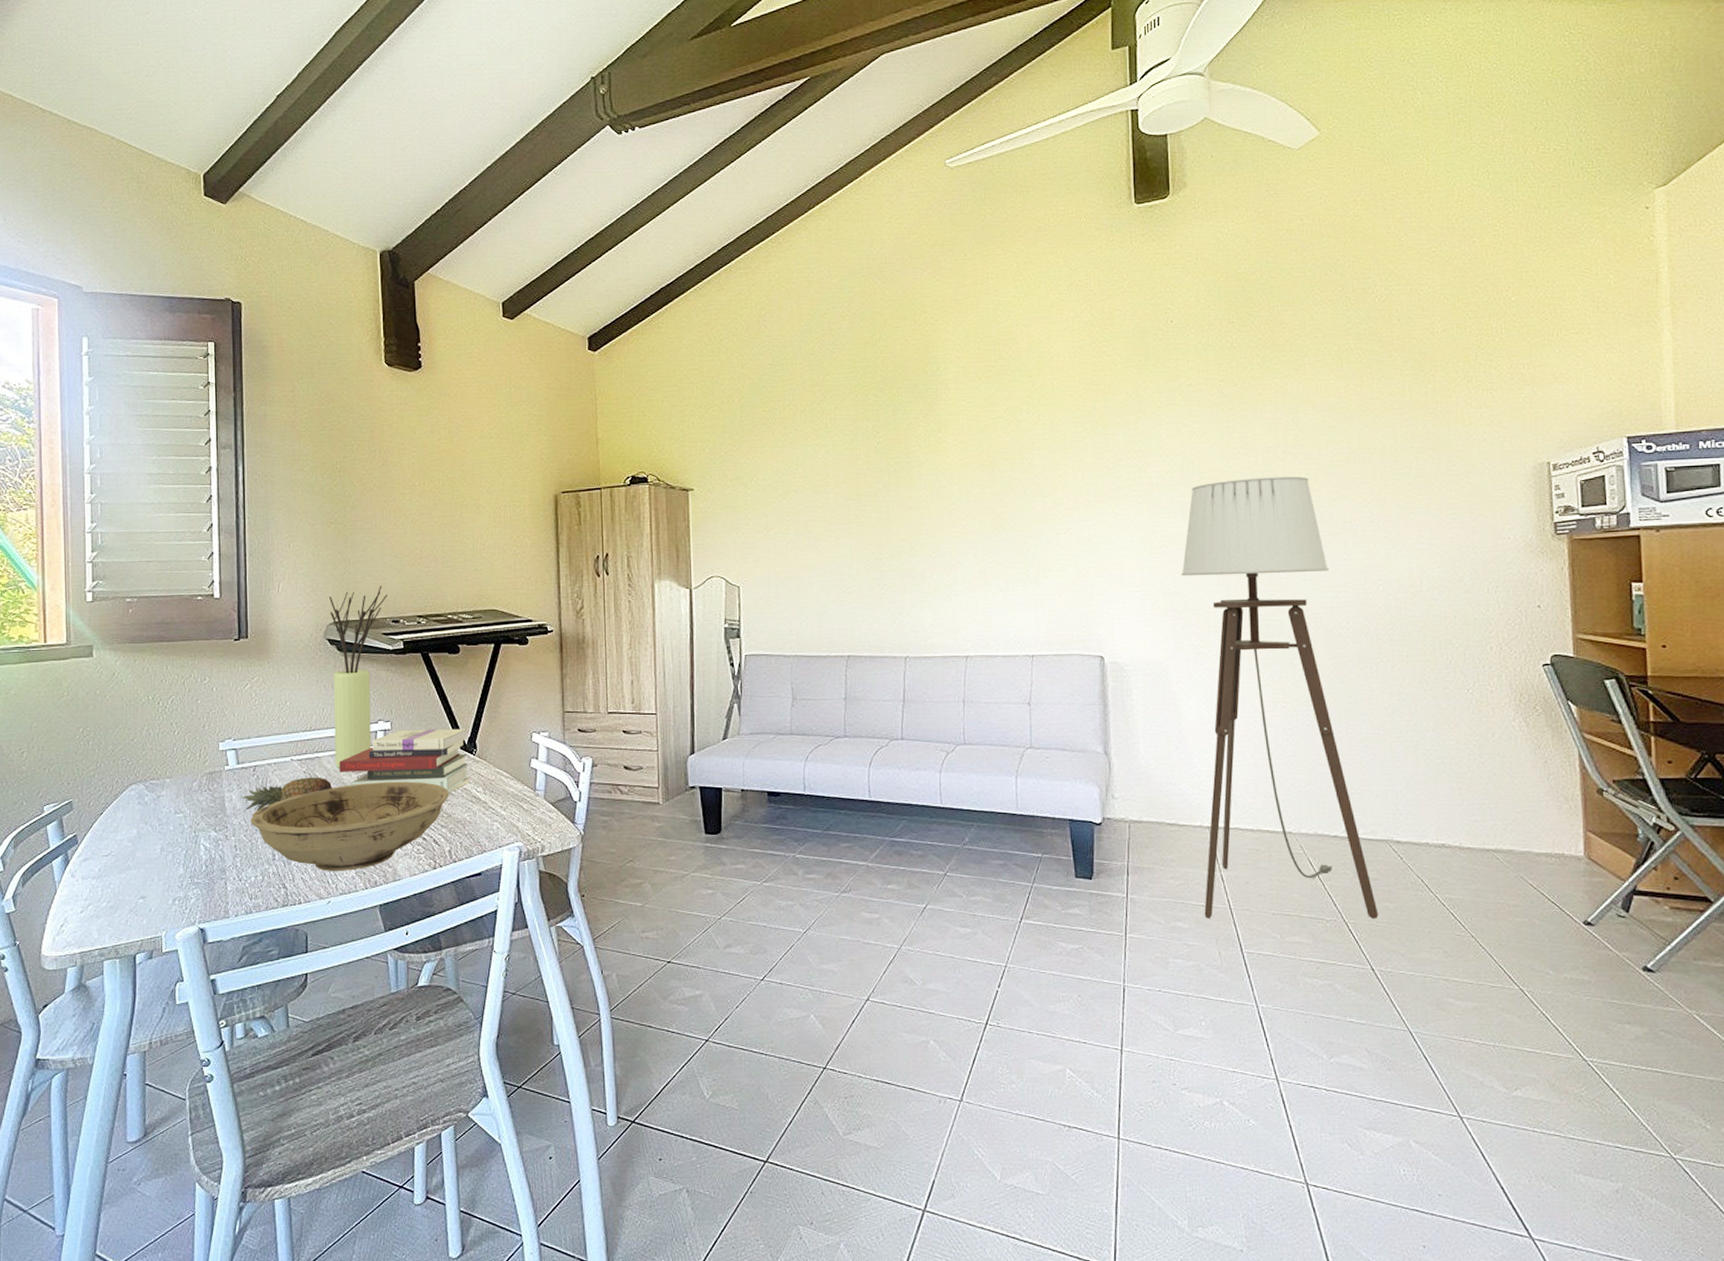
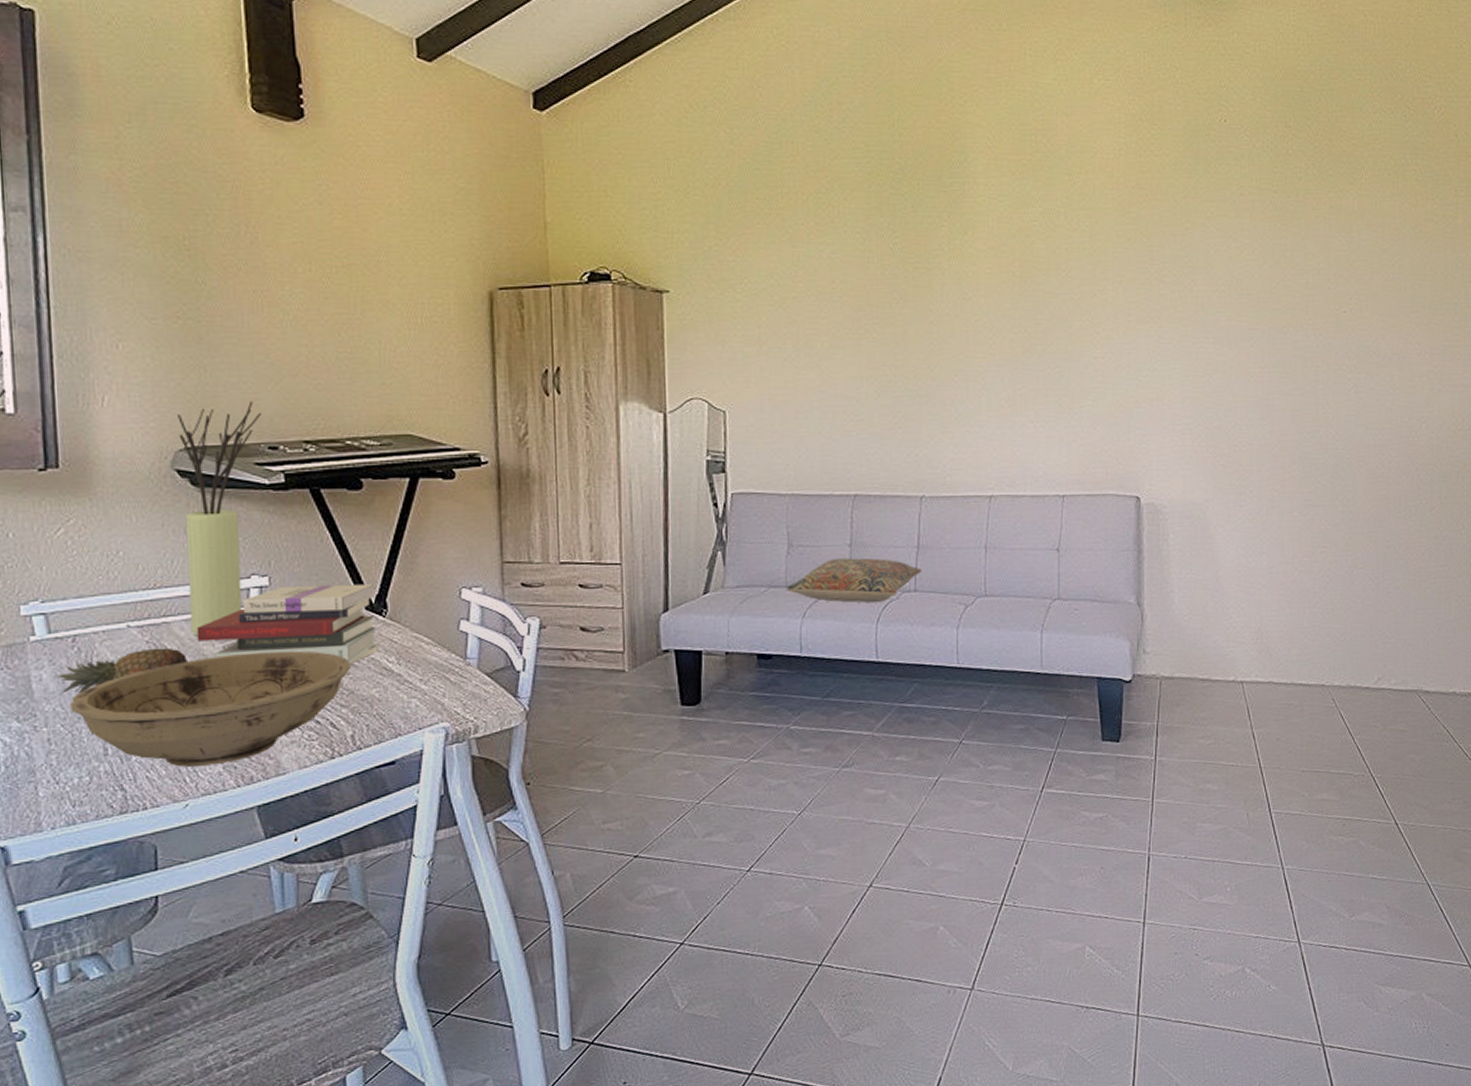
pillow: none [791,710,908,749] -> present [786,558,922,603]
floor lamp: present [1181,476,1379,919] -> none [1224,302,1405,779]

